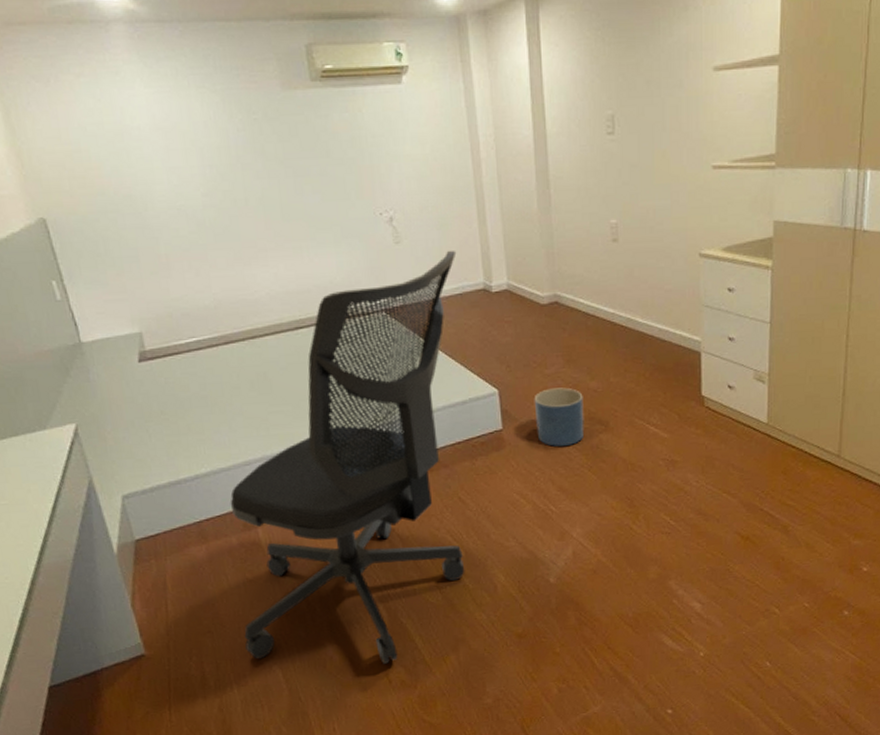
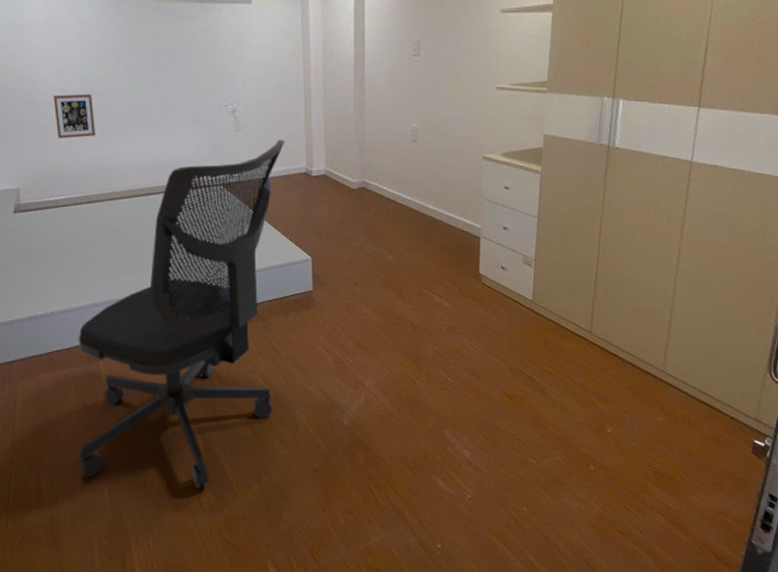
picture frame: none [170,211,226,268] -> present [53,94,95,138]
planter: present [534,387,585,446] -> none [340,259,382,308]

